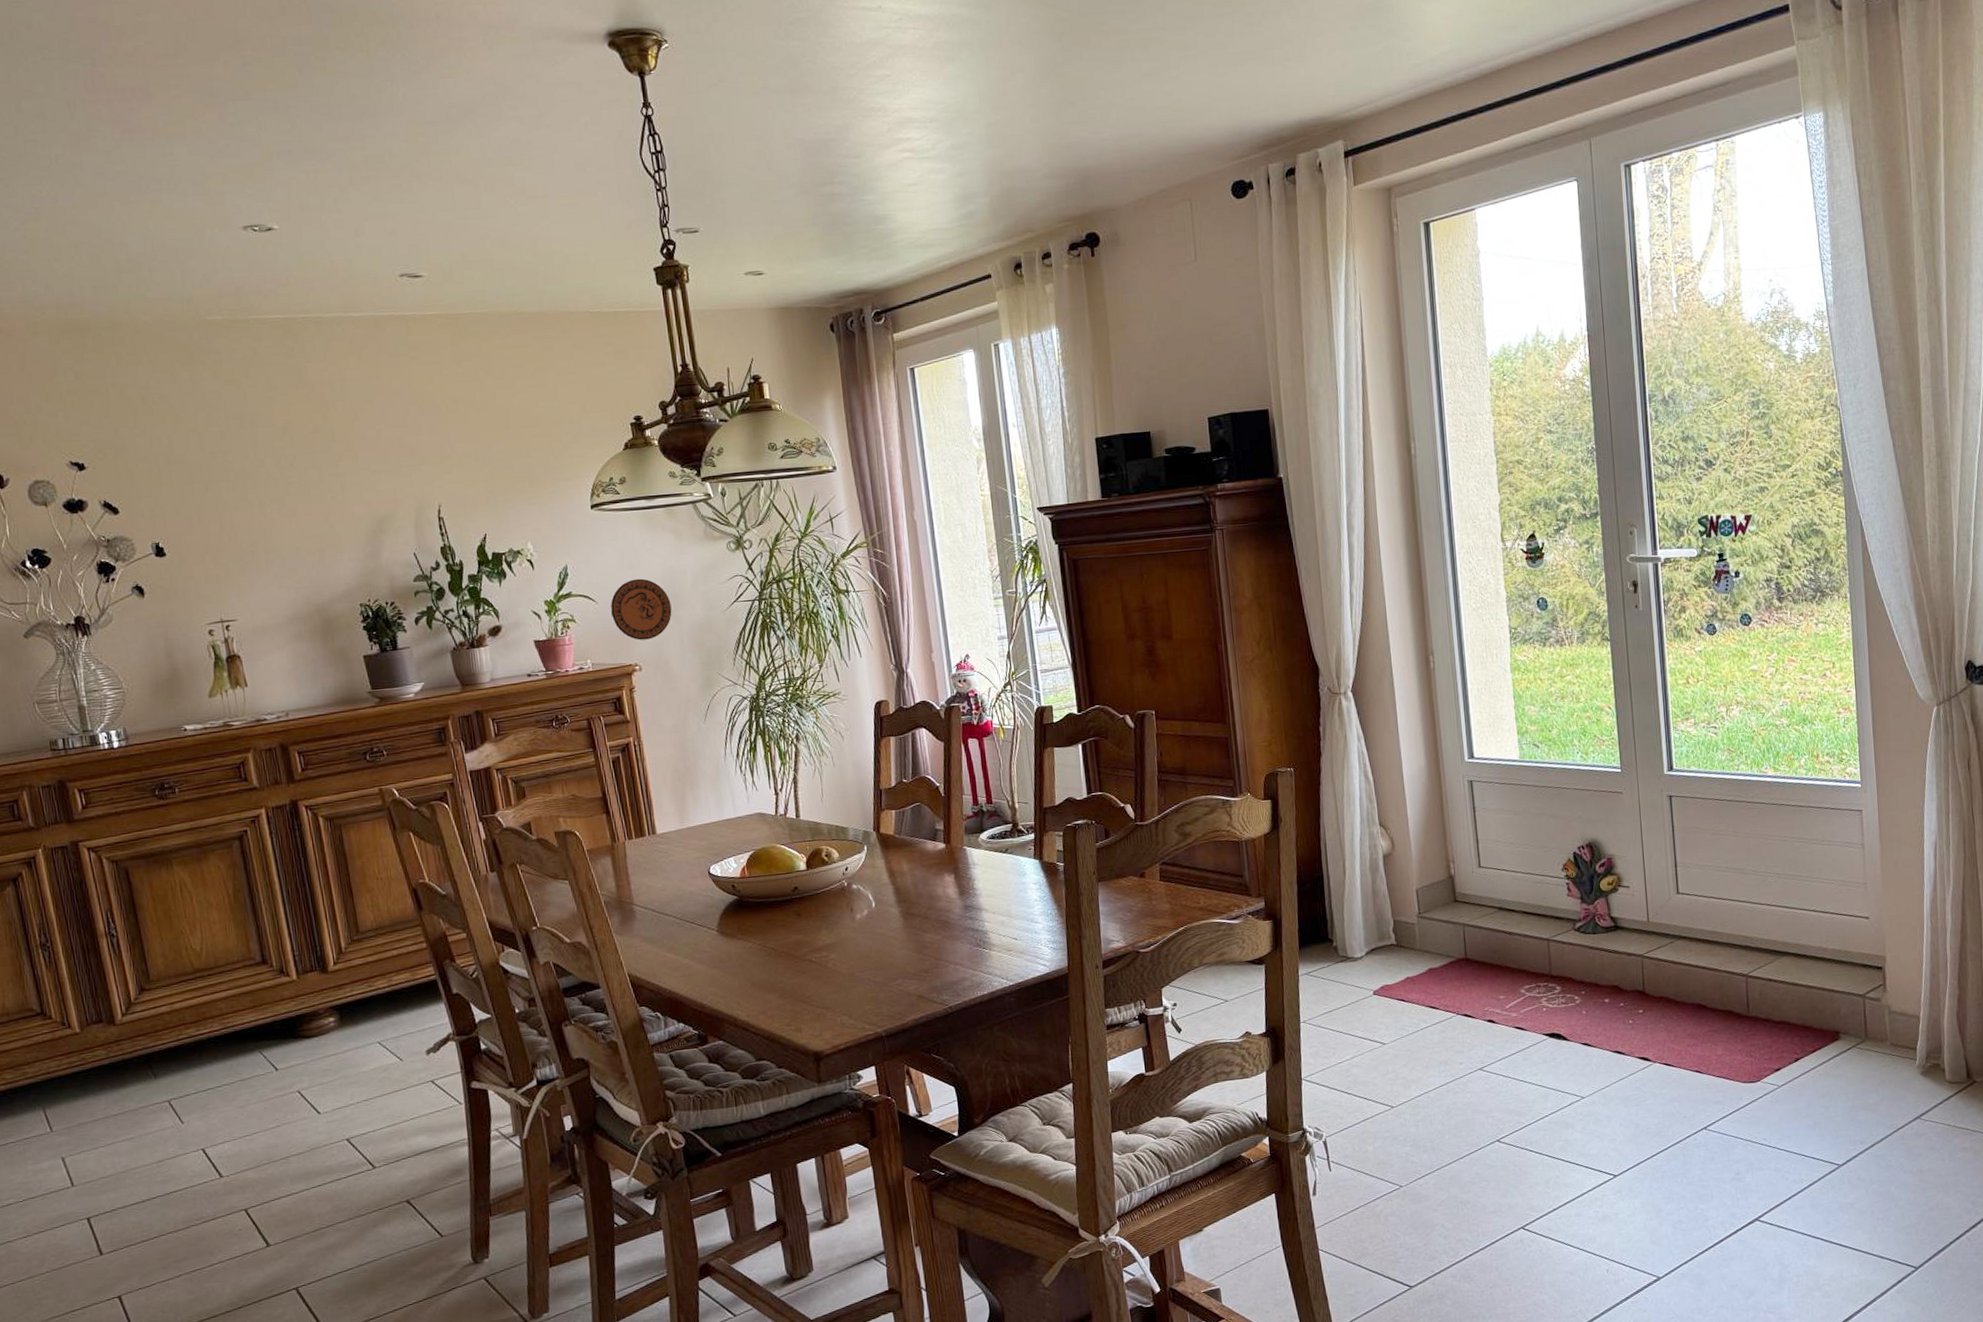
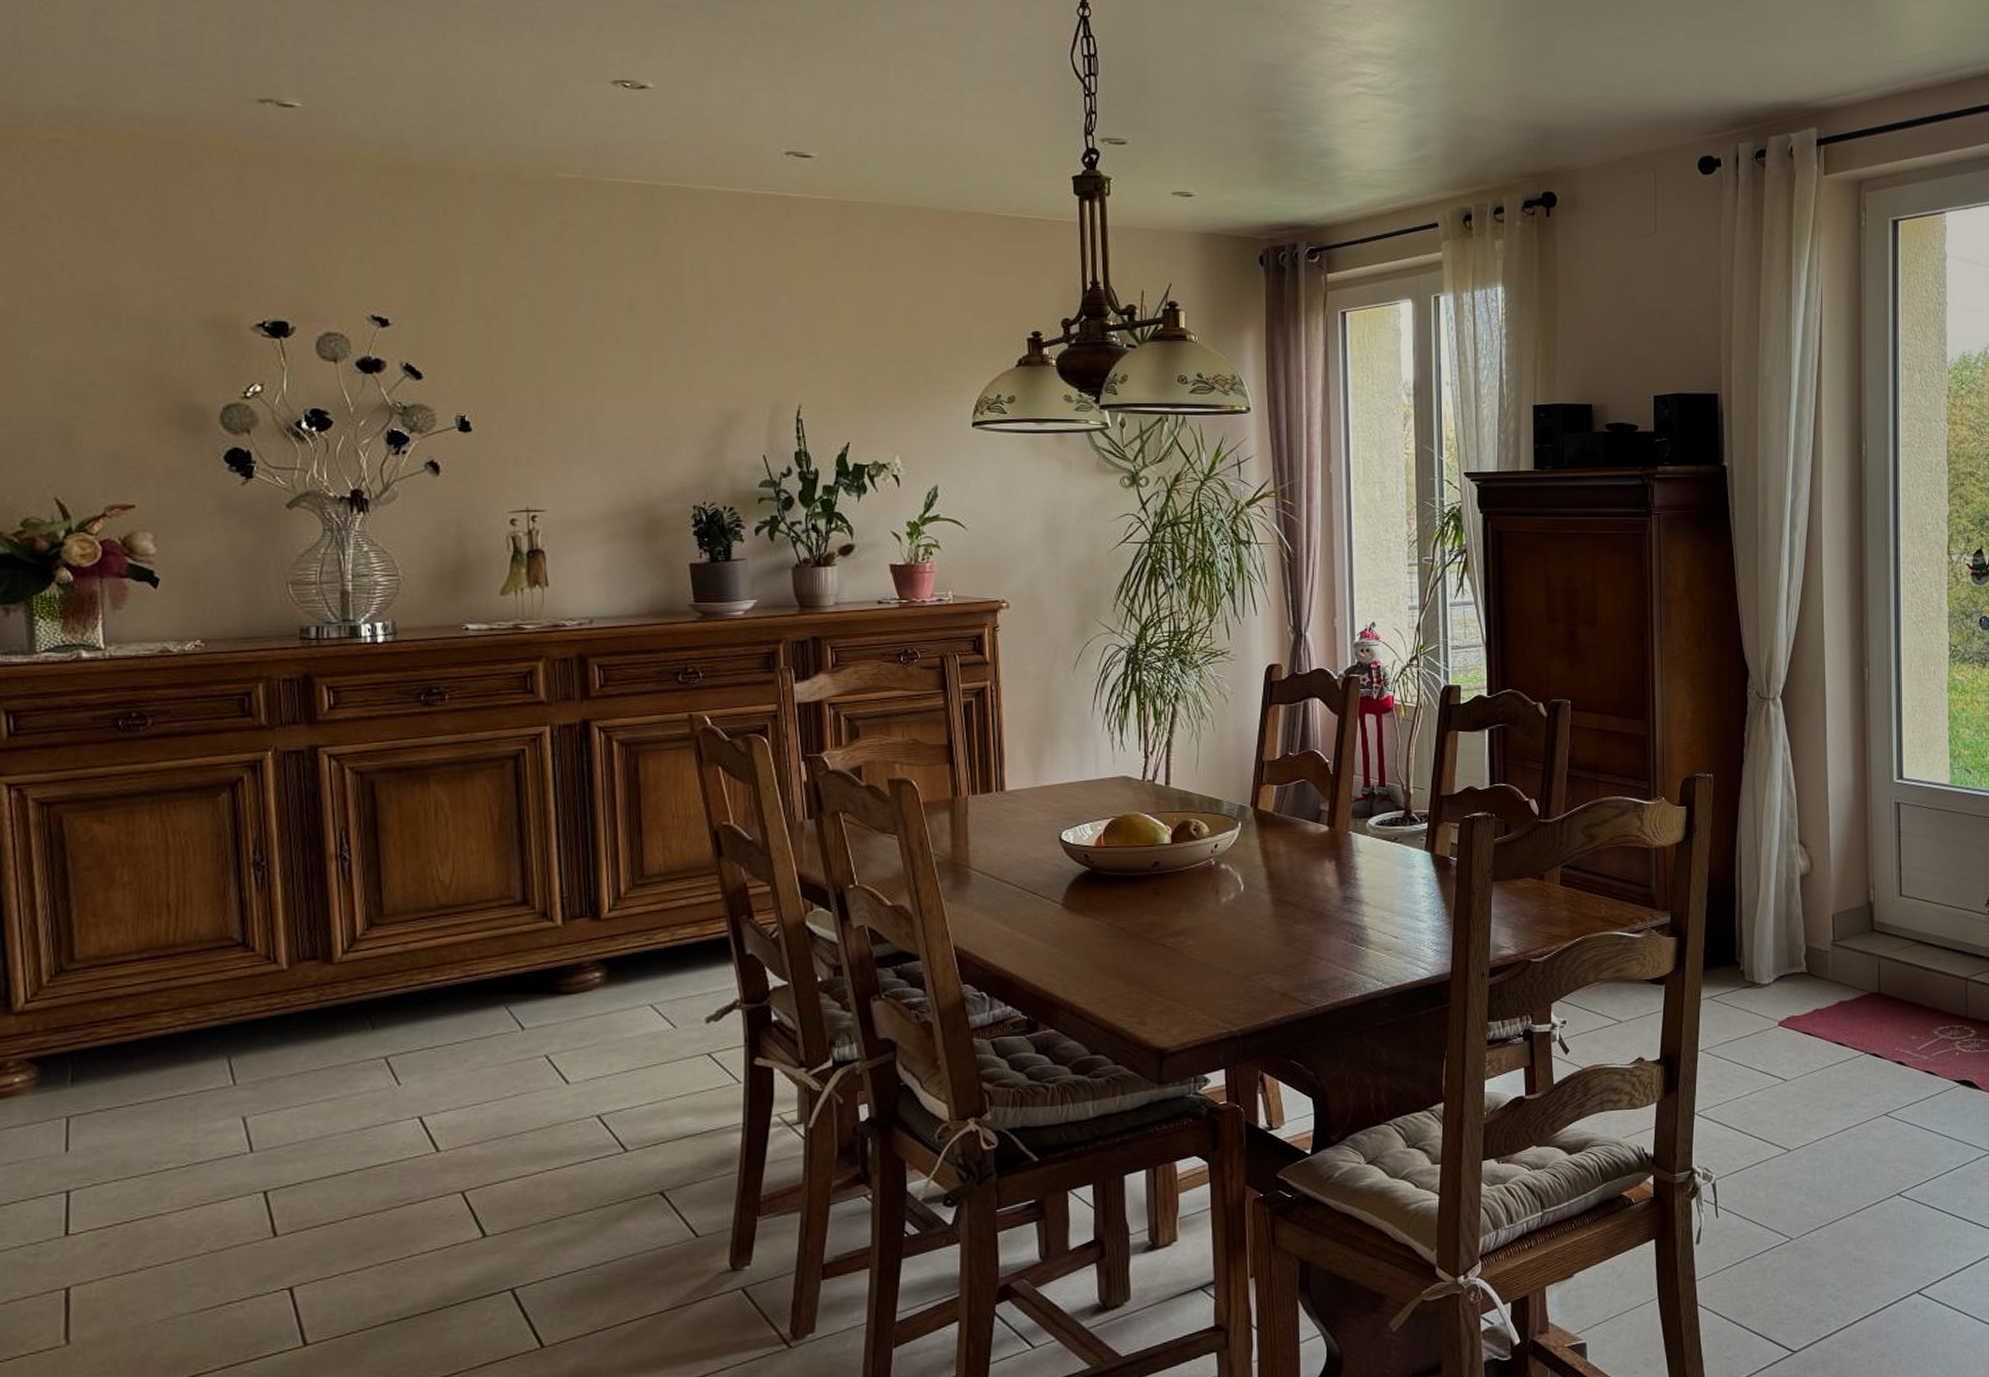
decorative plate: present [610,578,672,641] -> none [981,507,1051,575]

